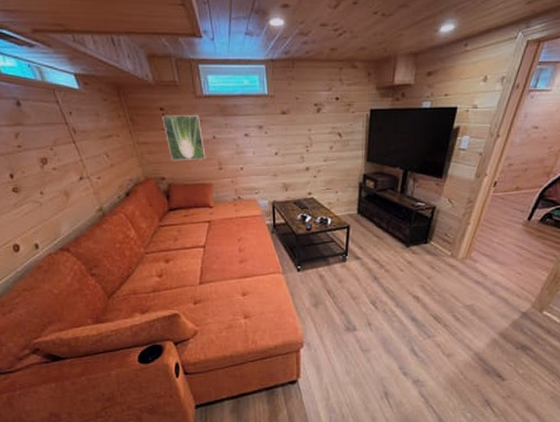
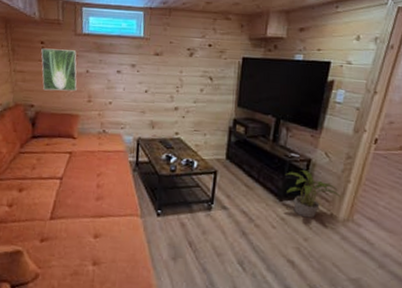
potted plant: none [412,217,461,259] -> present [286,170,341,218]

